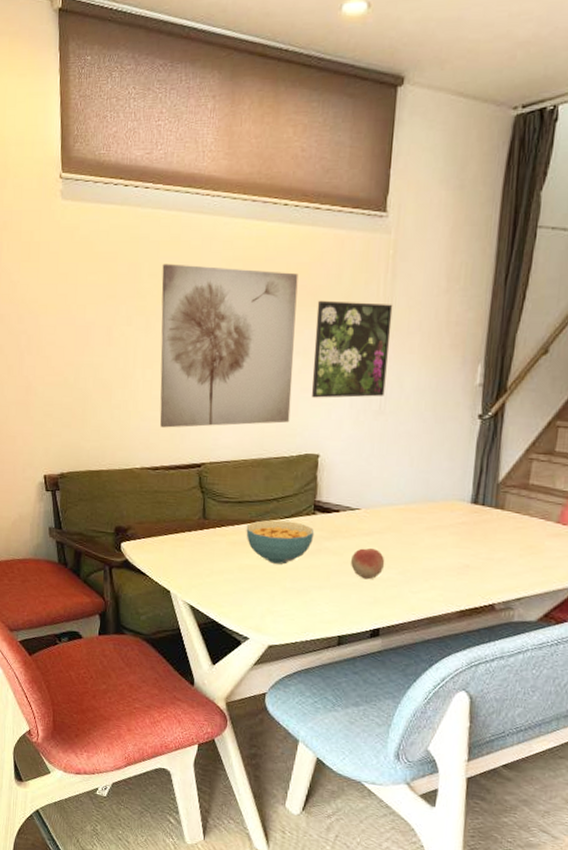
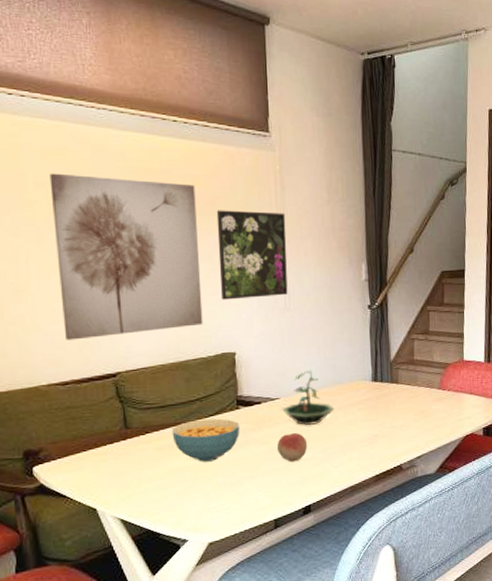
terrarium: none [361,482,421,544] -> present [282,370,335,426]

